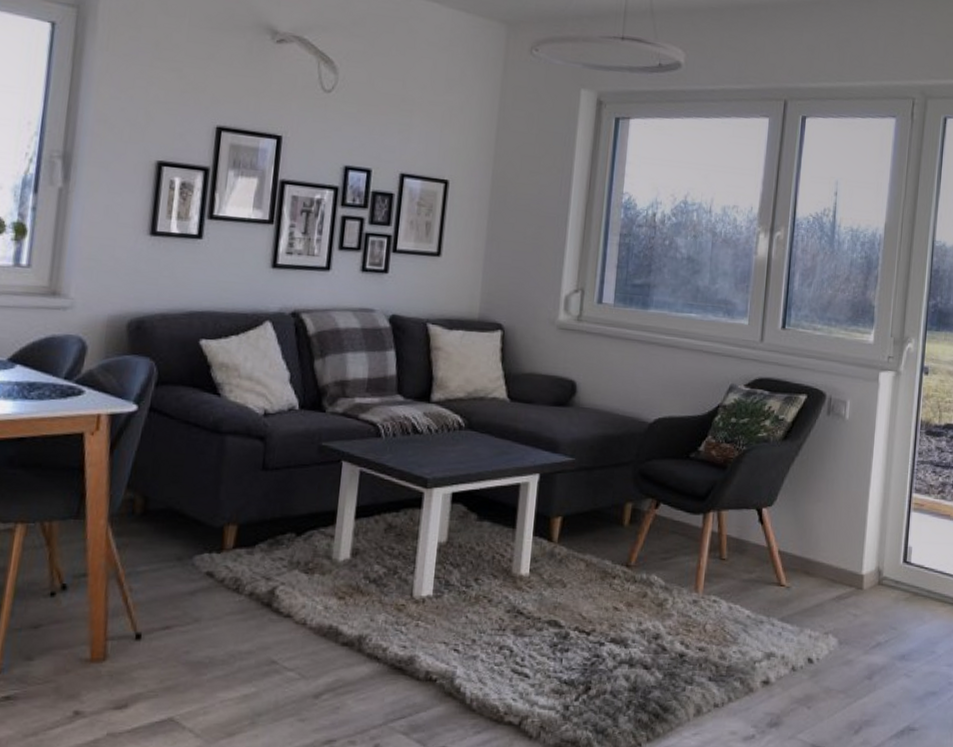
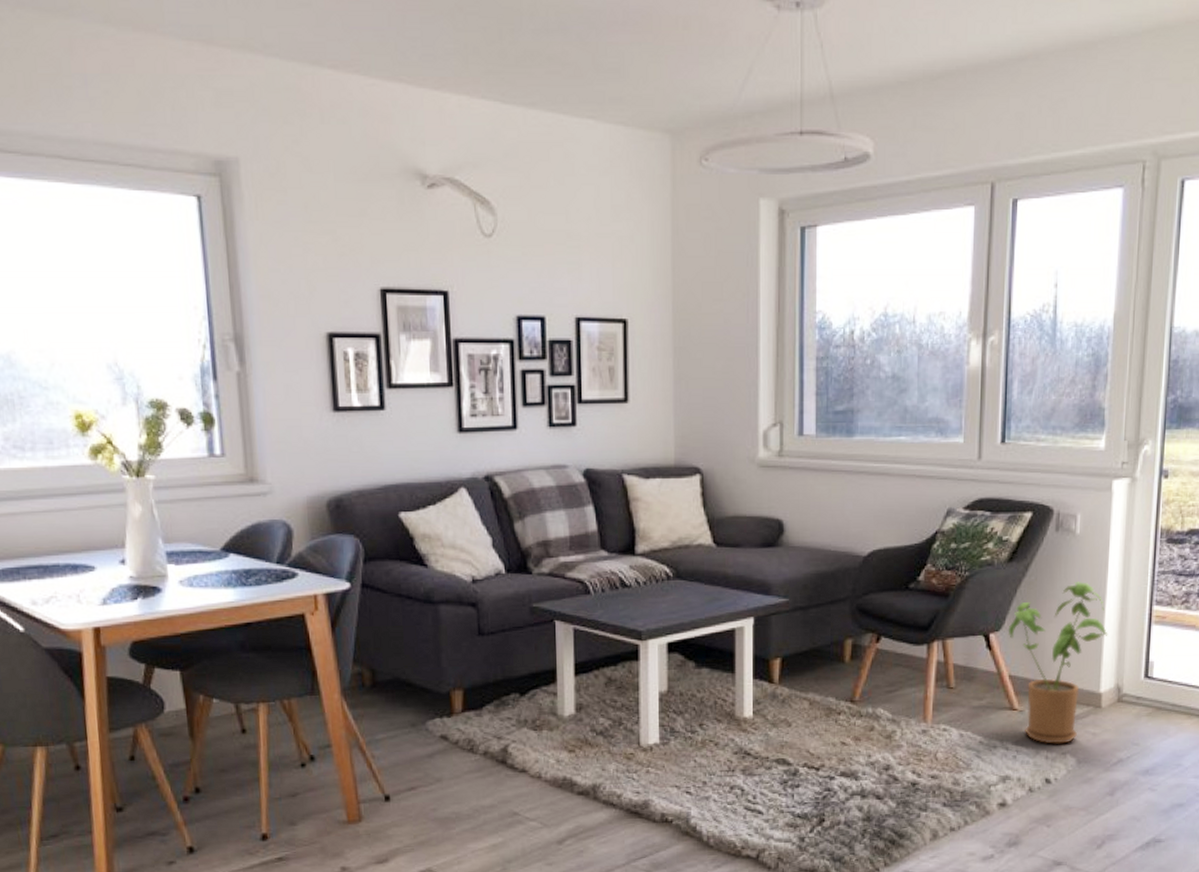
house plant: none [779,464,871,623] -> present [1008,582,1108,744]

